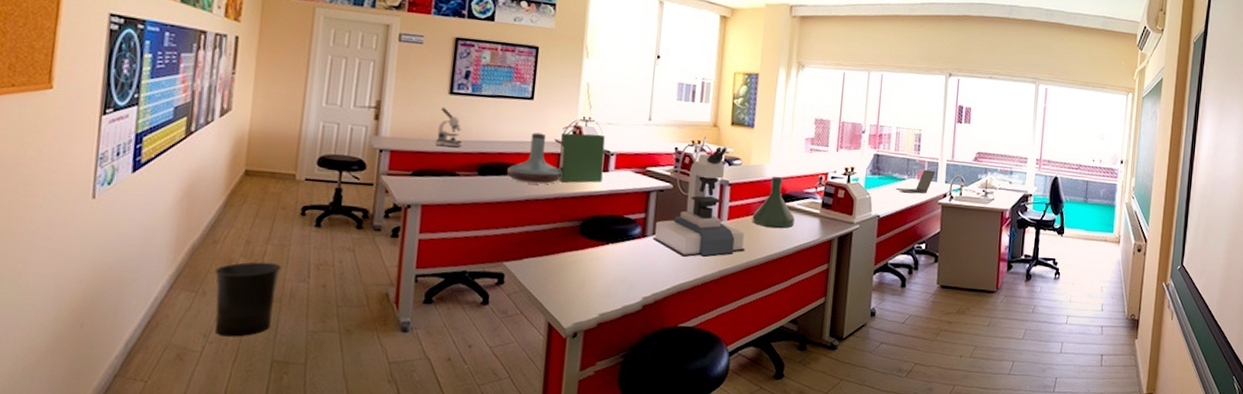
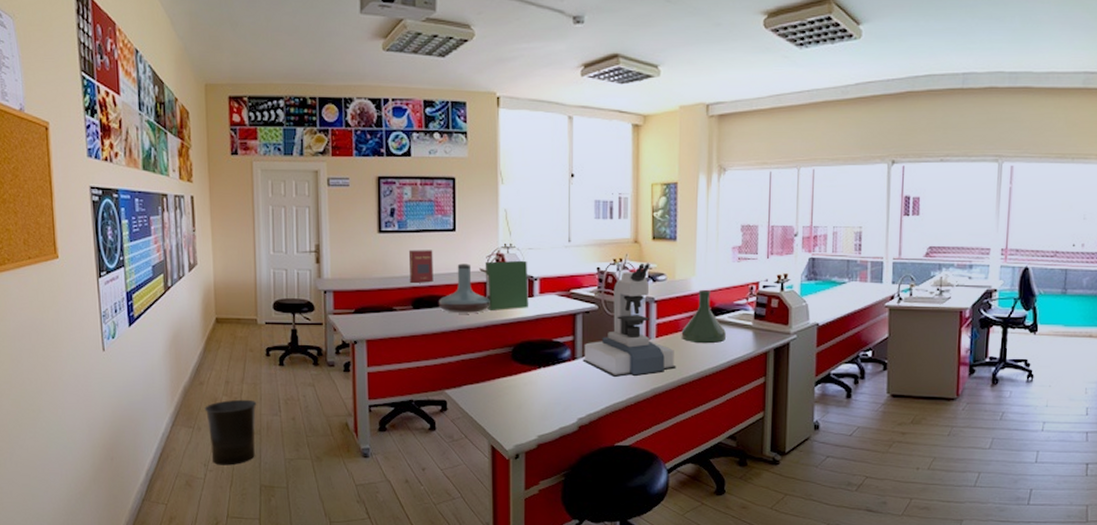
microscope: present [436,107,461,148] -> none [372,245,394,284]
book: none [478,114,507,150] -> present [408,250,434,283]
laptop: present [895,169,935,194] -> none [835,270,880,298]

